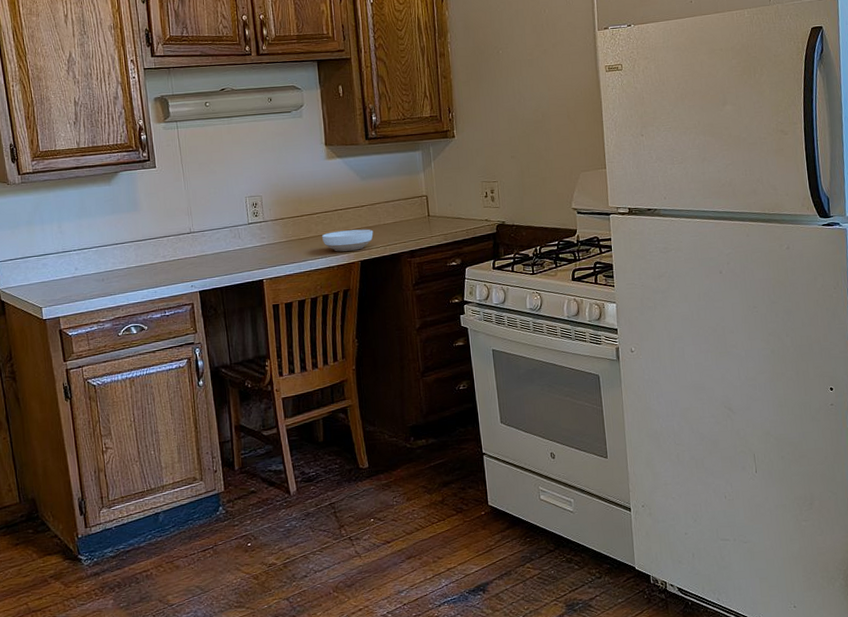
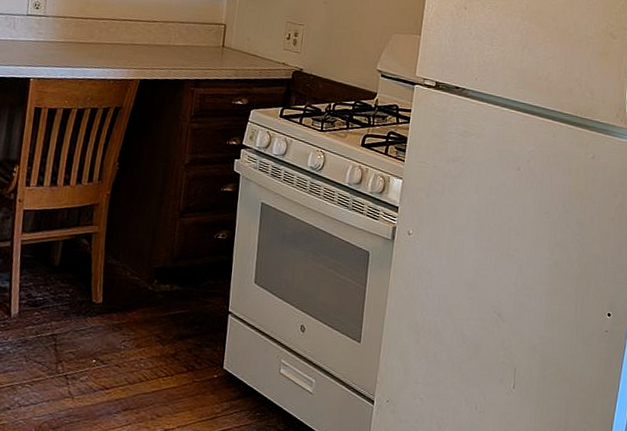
bowl: present [321,229,373,252] -> none [103,42,160,68]

